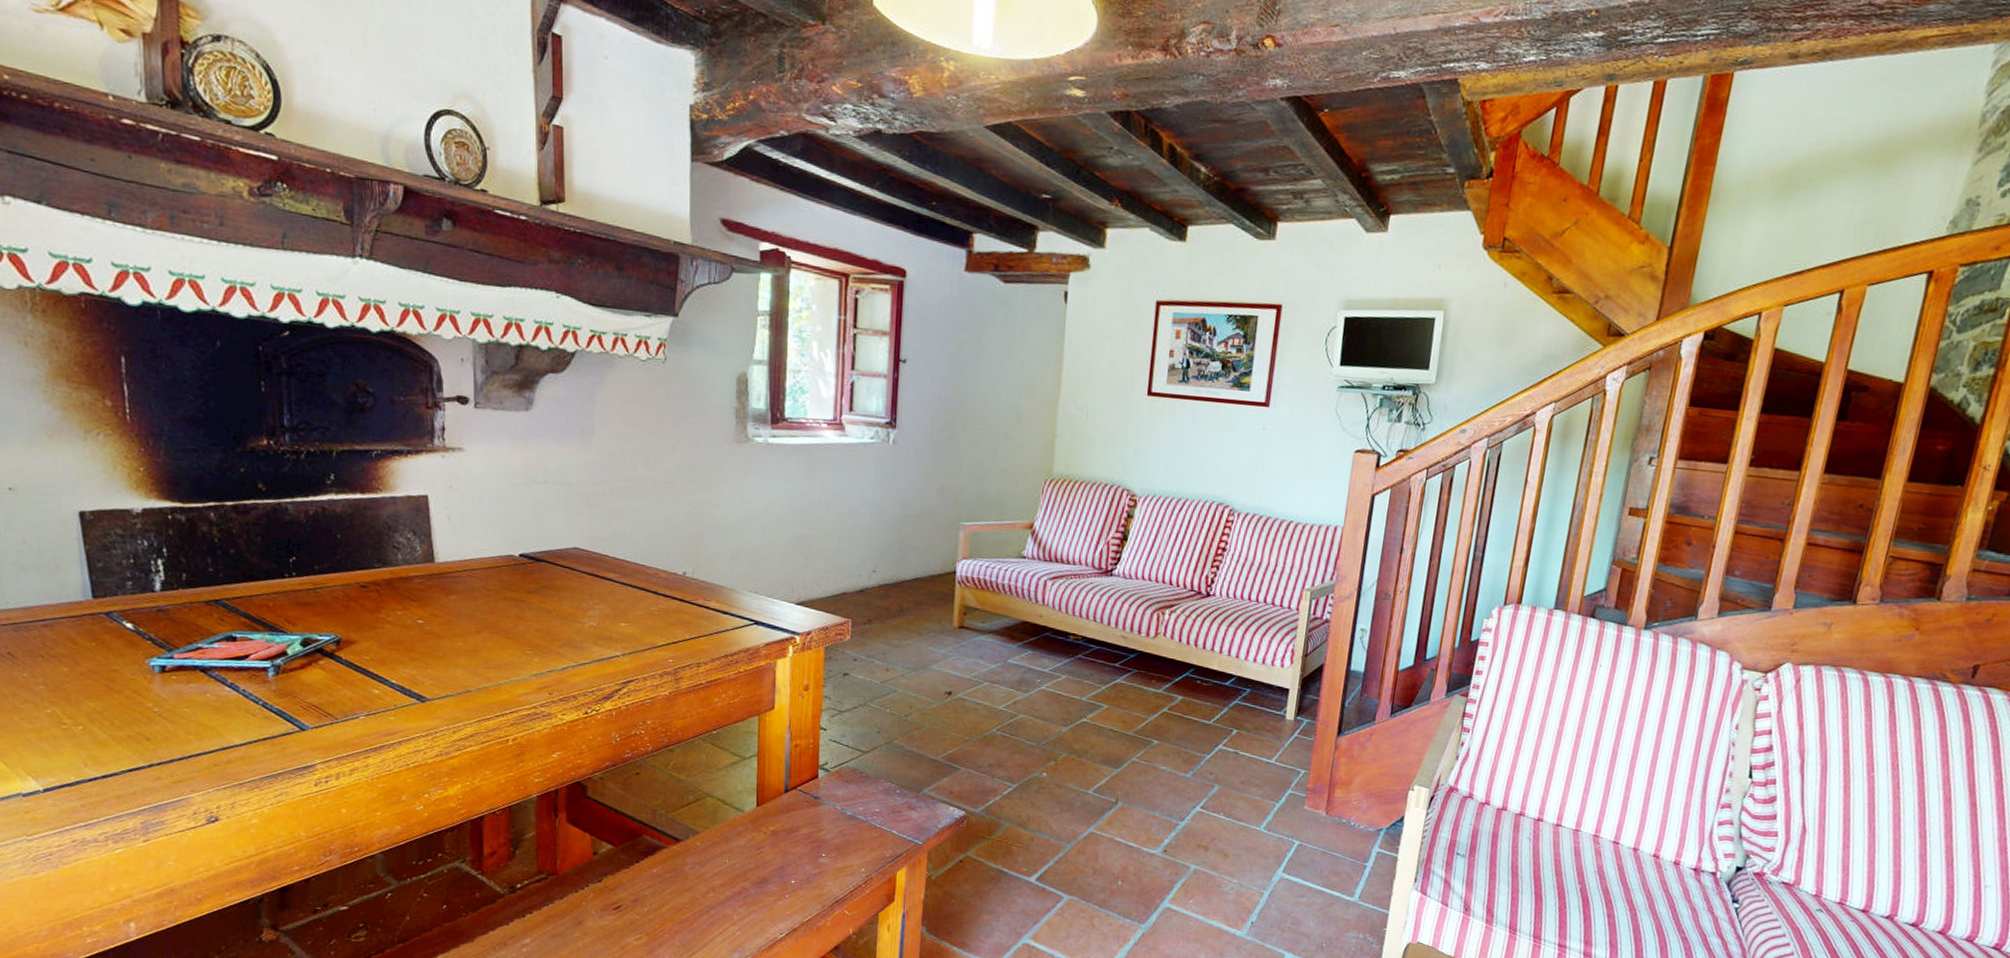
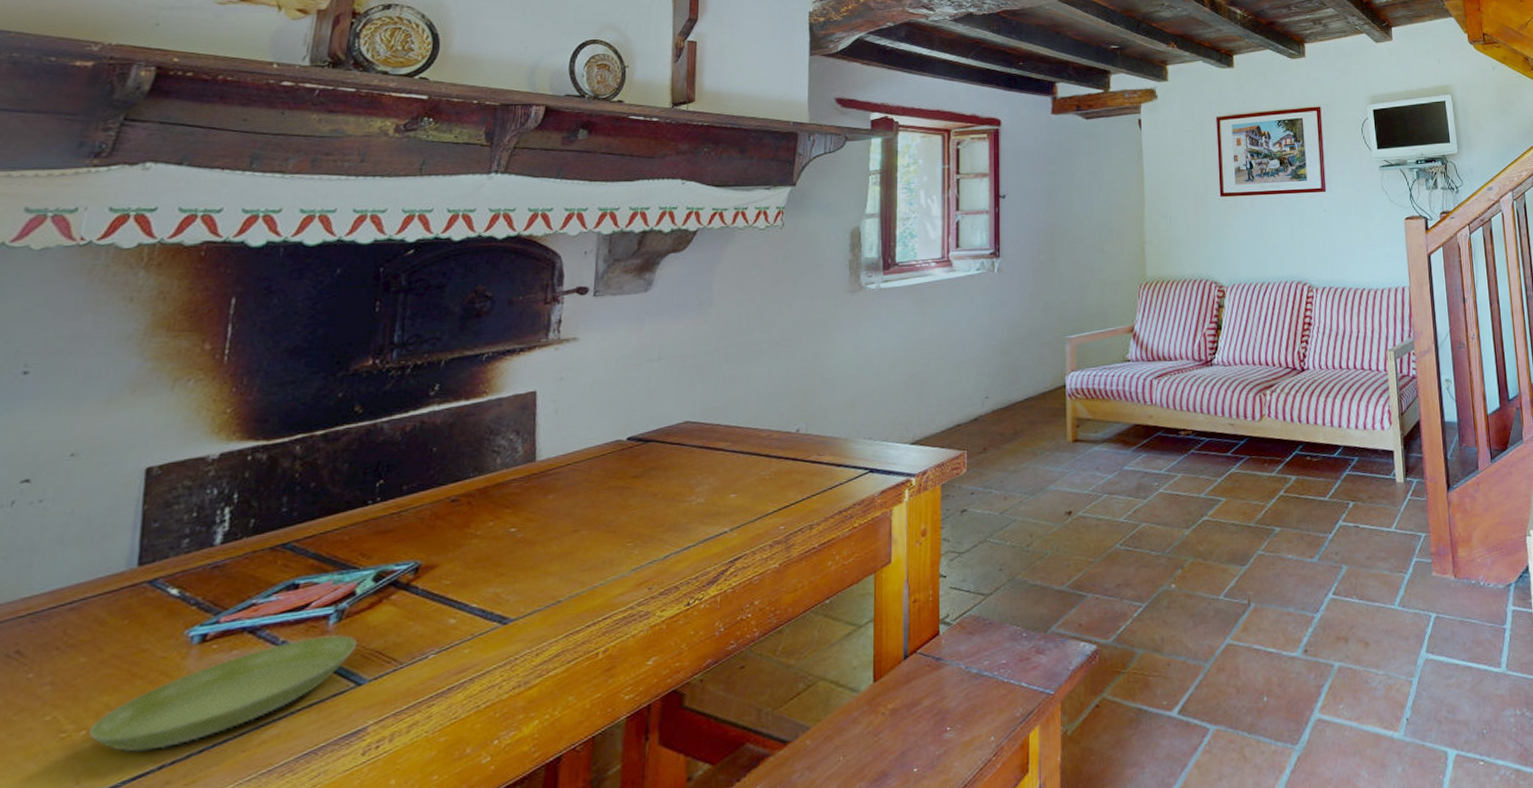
saucer: none [85,684,296,752] -> present [89,634,358,752]

